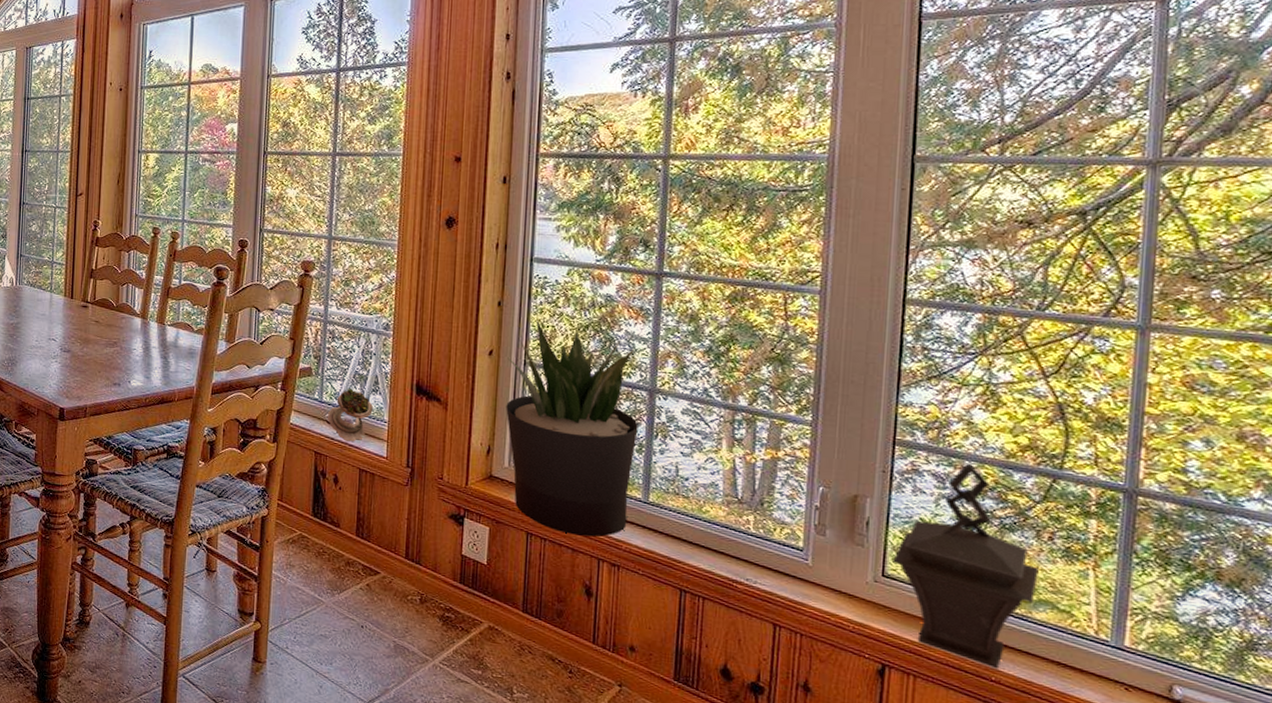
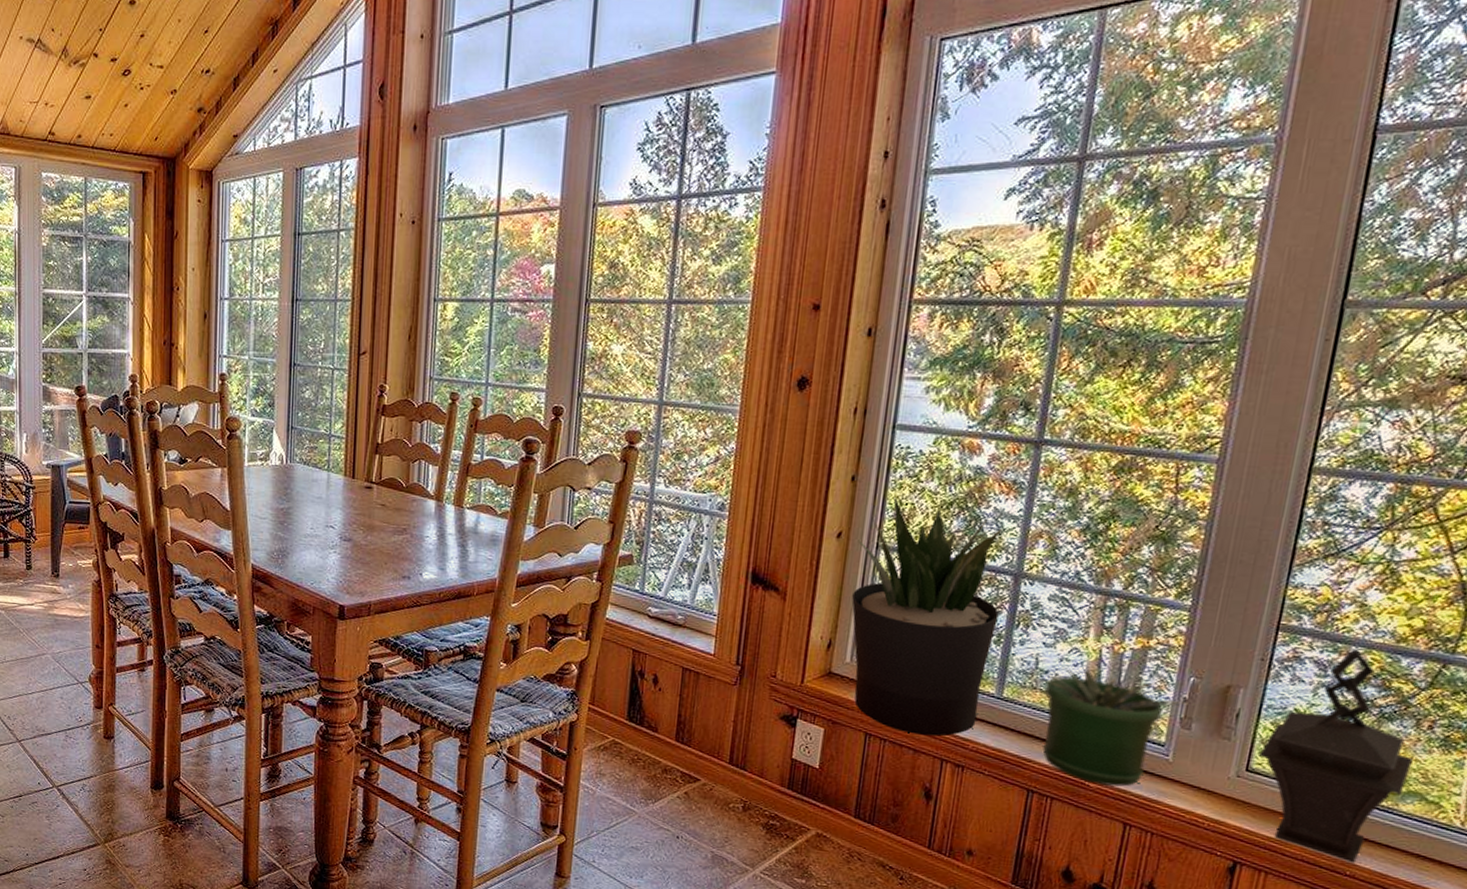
succulent plant: present [327,389,373,442] -> none [648,578,702,638]
planter: none [666,474,838,589] -> present [1025,666,1207,787]

